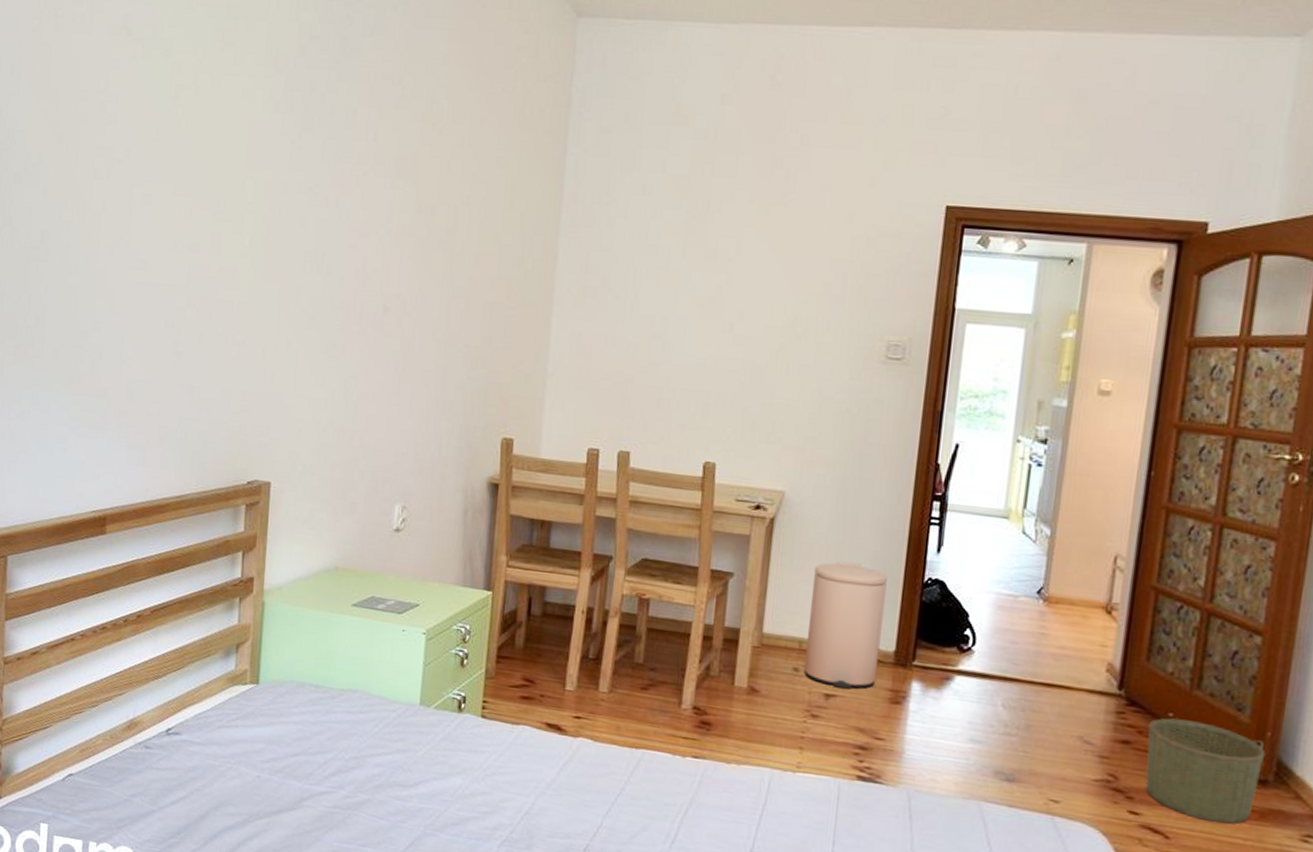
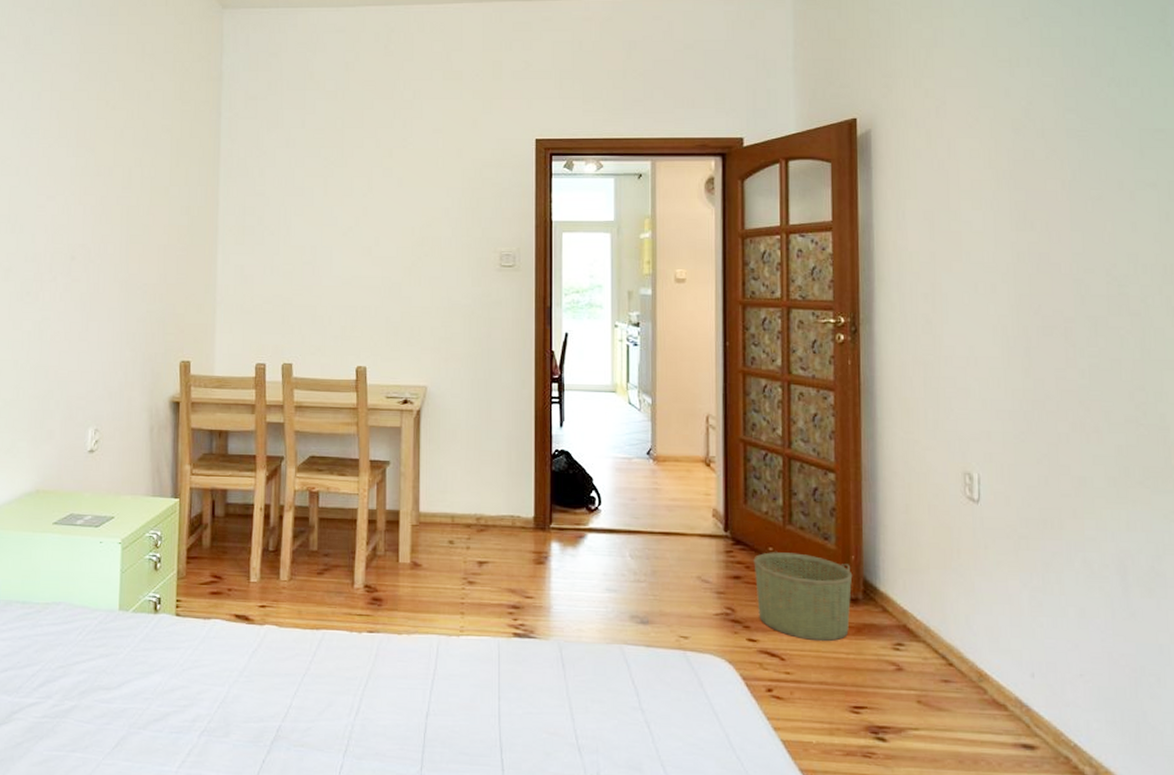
pedal bin: present [803,561,887,691] -> none [457,442,521,556]

